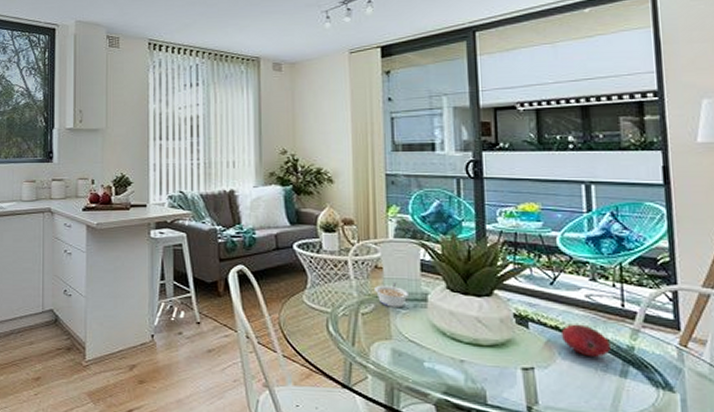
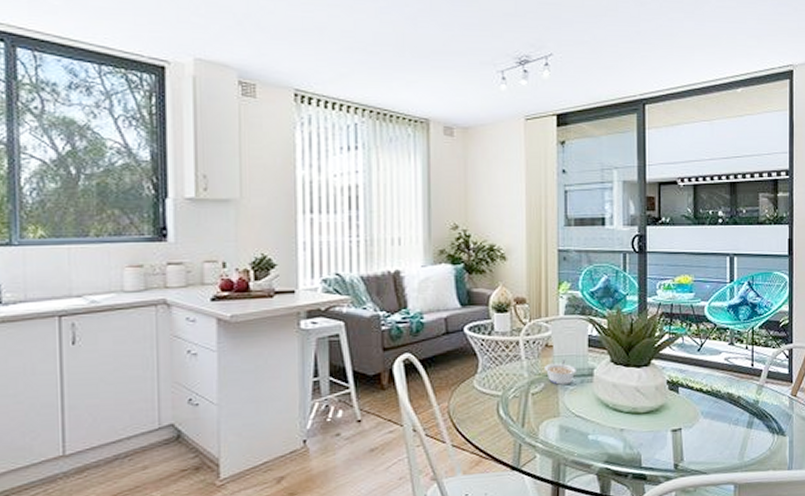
fruit: present [560,324,610,356] -> none [704,385,741,413]

